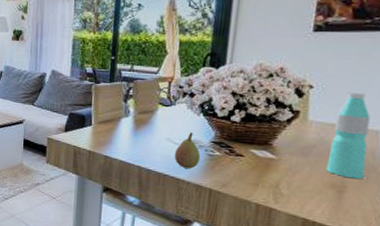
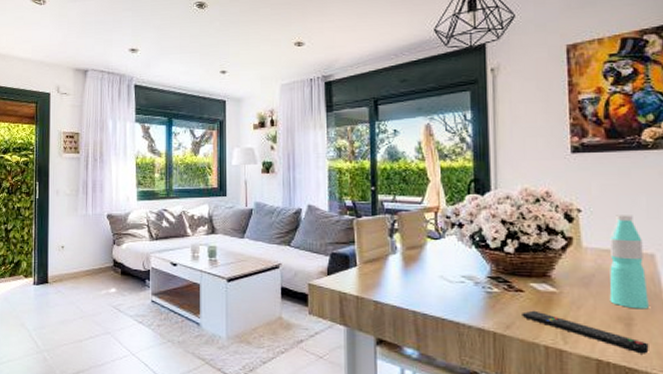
fruit: present [174,132,201,169] -> none [450,267,479,310]
remote control: none [238,173,357,218] -> present [522,310,649,354]

